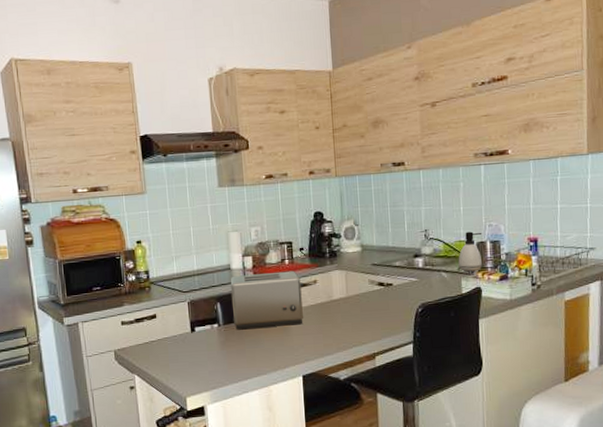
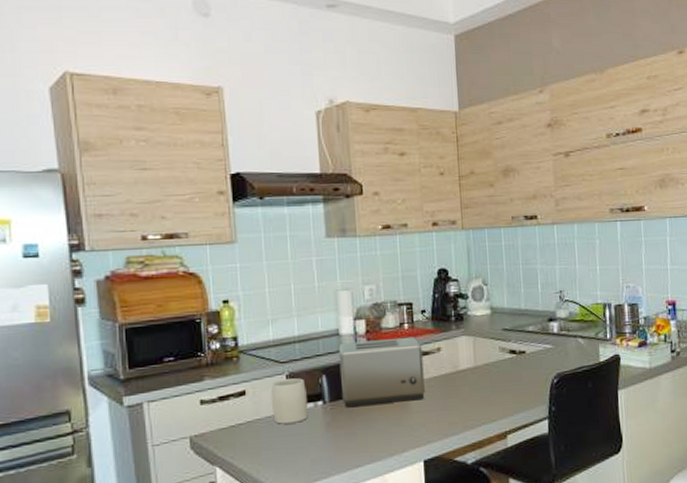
mug: none [176,305,206,342] -> present [270,378,308,424]
soap dispenser: present [458,231,482,272] -> none [595,293,620,338]

